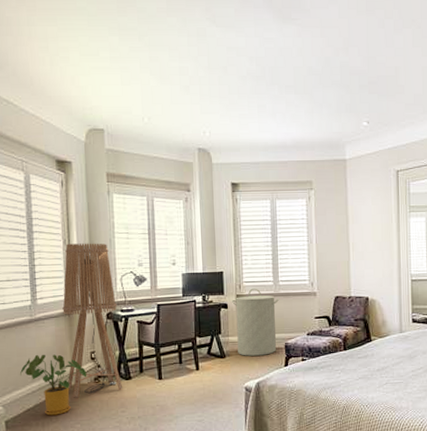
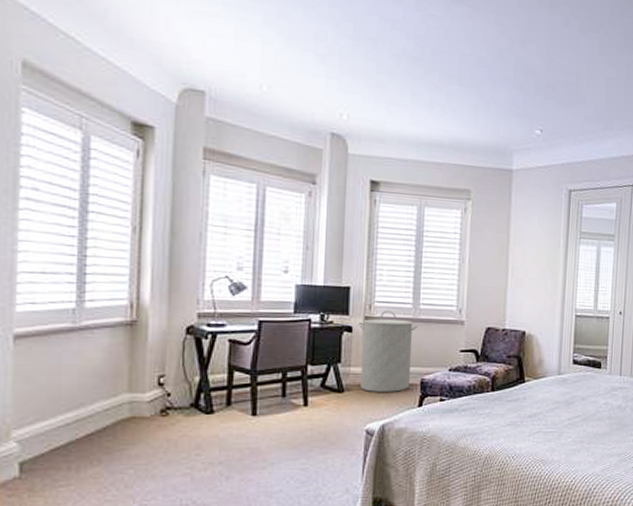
house plant: present [20,354,87,416] -> none [49,374,151,457]
floor lamp: present [62,243,123,398] -> none [121,232,203,435]

